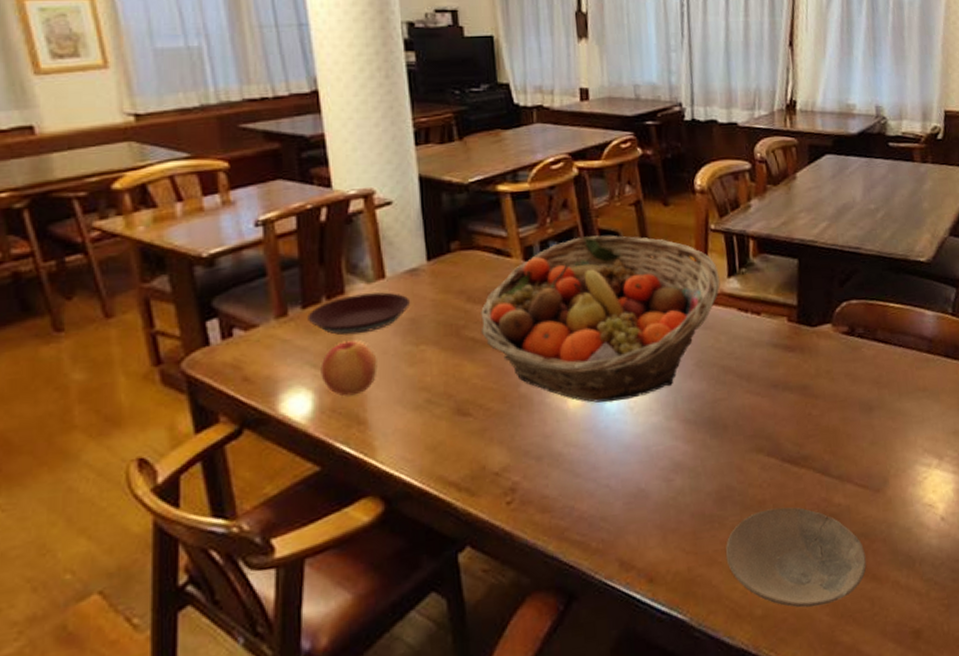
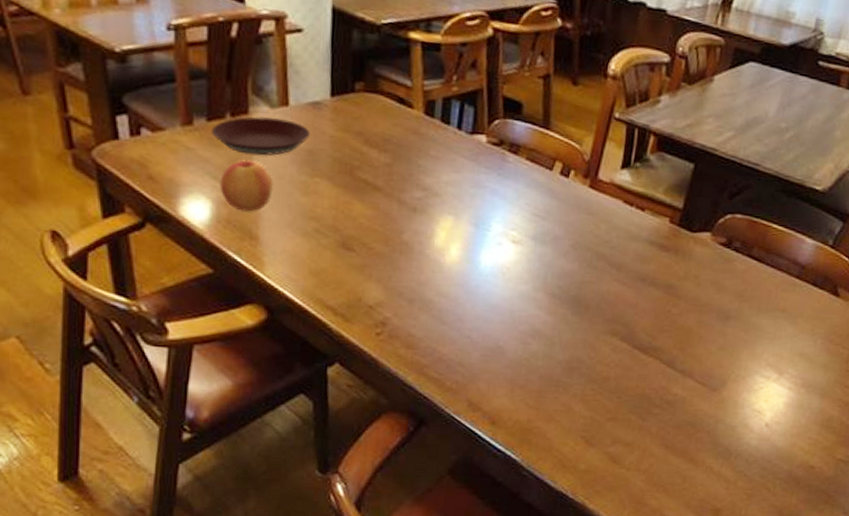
fruit basket: present [481,235,721,403] -> none [373,101,613,265]
plate: present [725,507,867,608] -> none [563,385,689,473]

